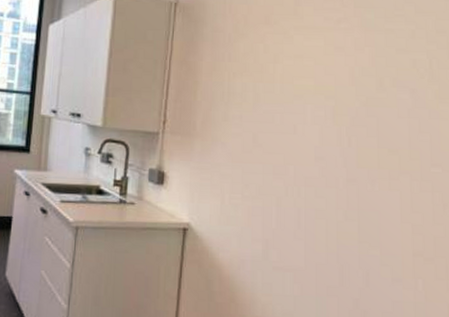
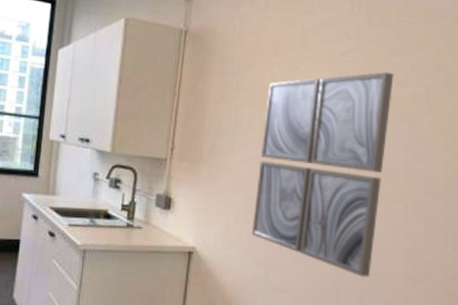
wall art: none [249,38,393,255] -> present [252,71,394,277]

